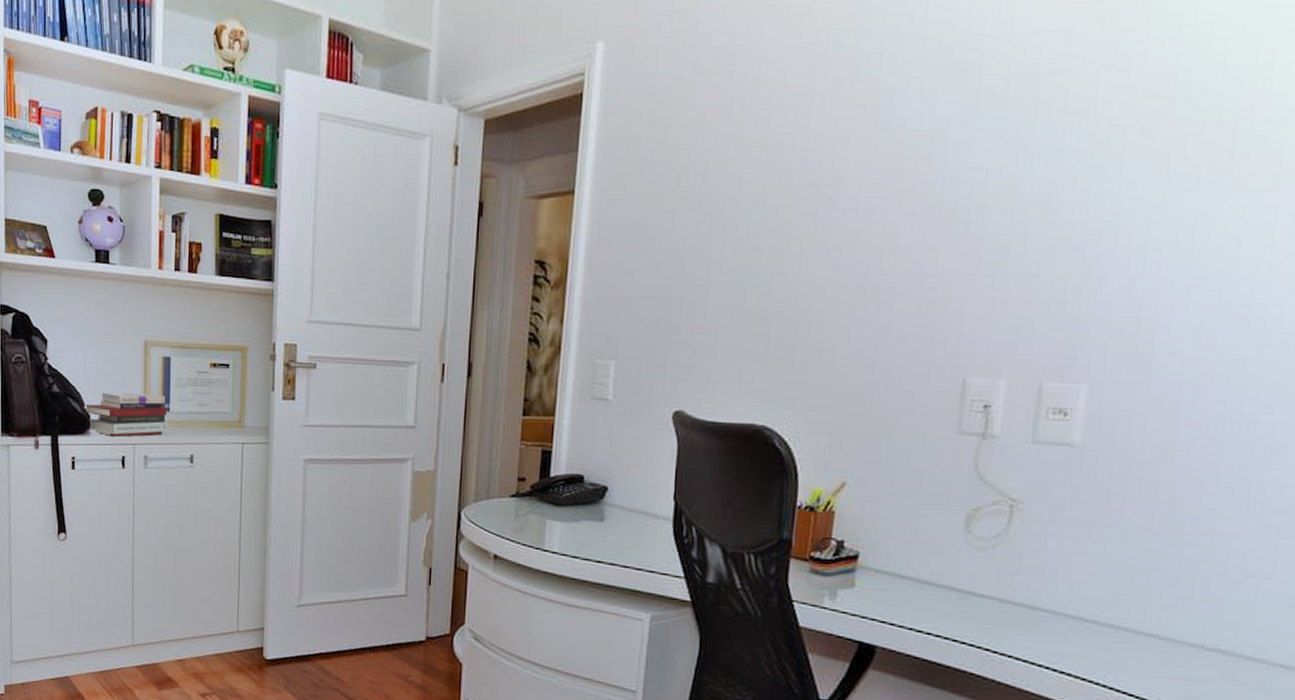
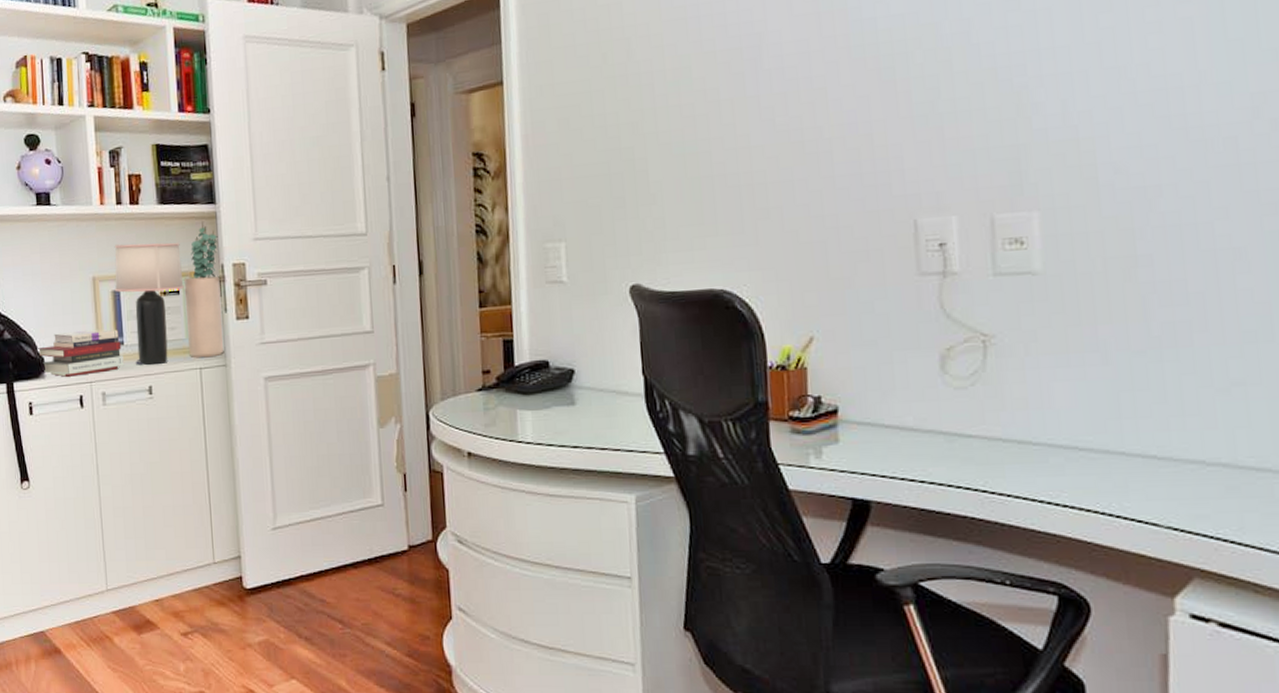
table lamp: none [165,311,234,434] -> present [114,242,184,365]
vase: none [233,297,271,434] -> present [184,221,224,358]

